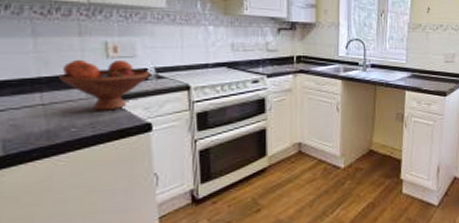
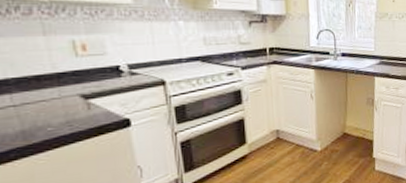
fruit bowl: present [59,59,150,111] -> none [27,59,123,109]

